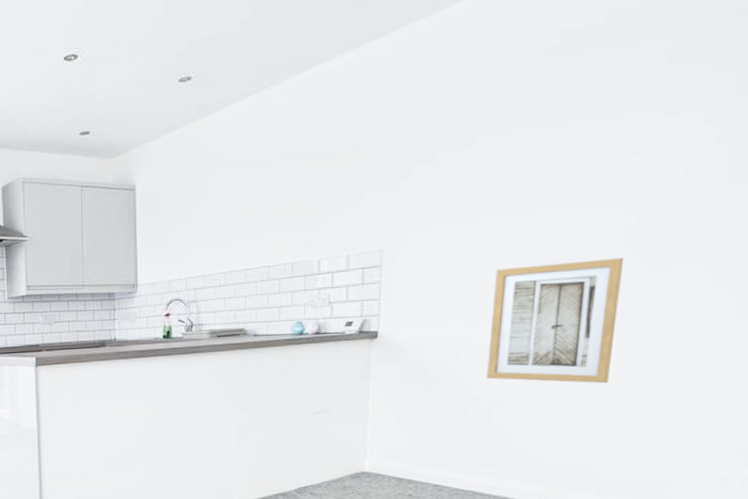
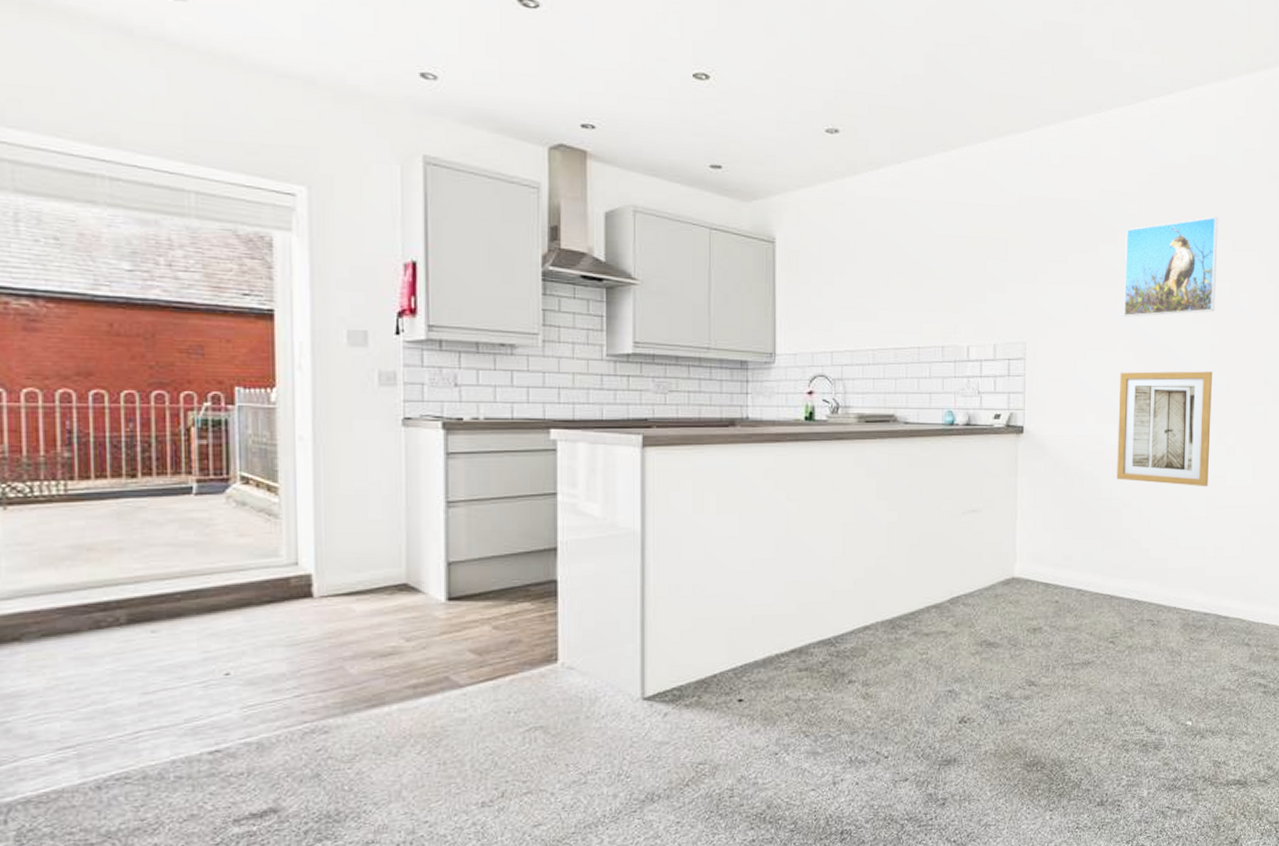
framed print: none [502,78,646,210] -> present [1123,216,1219,317]

